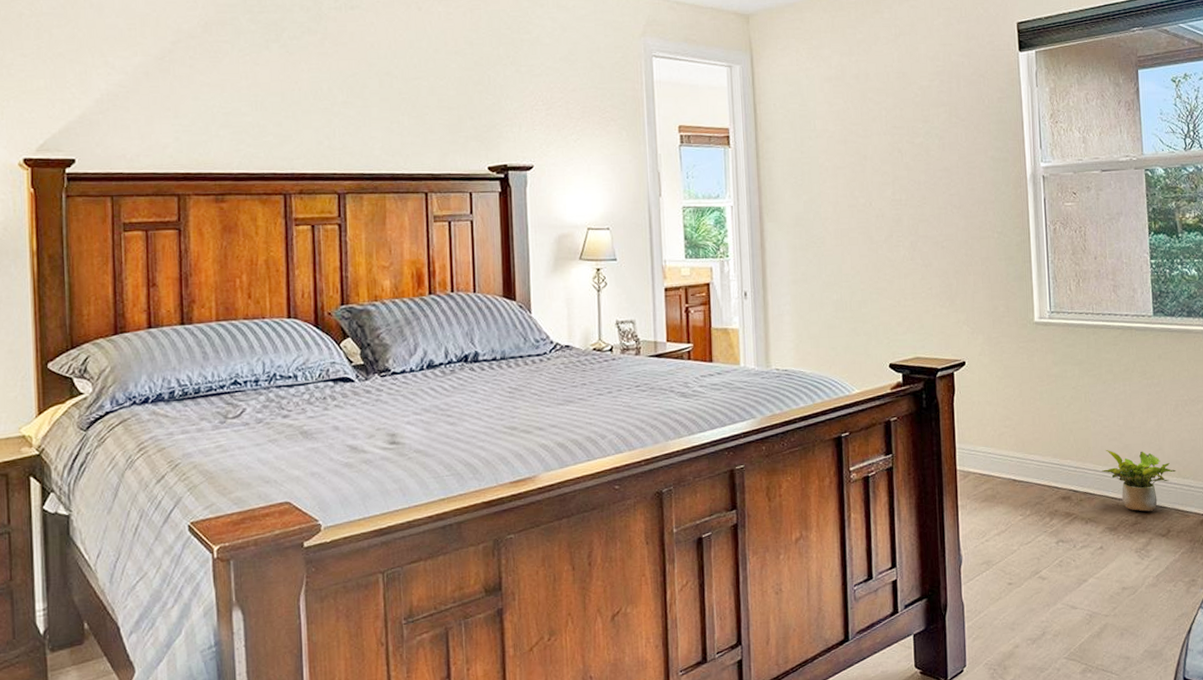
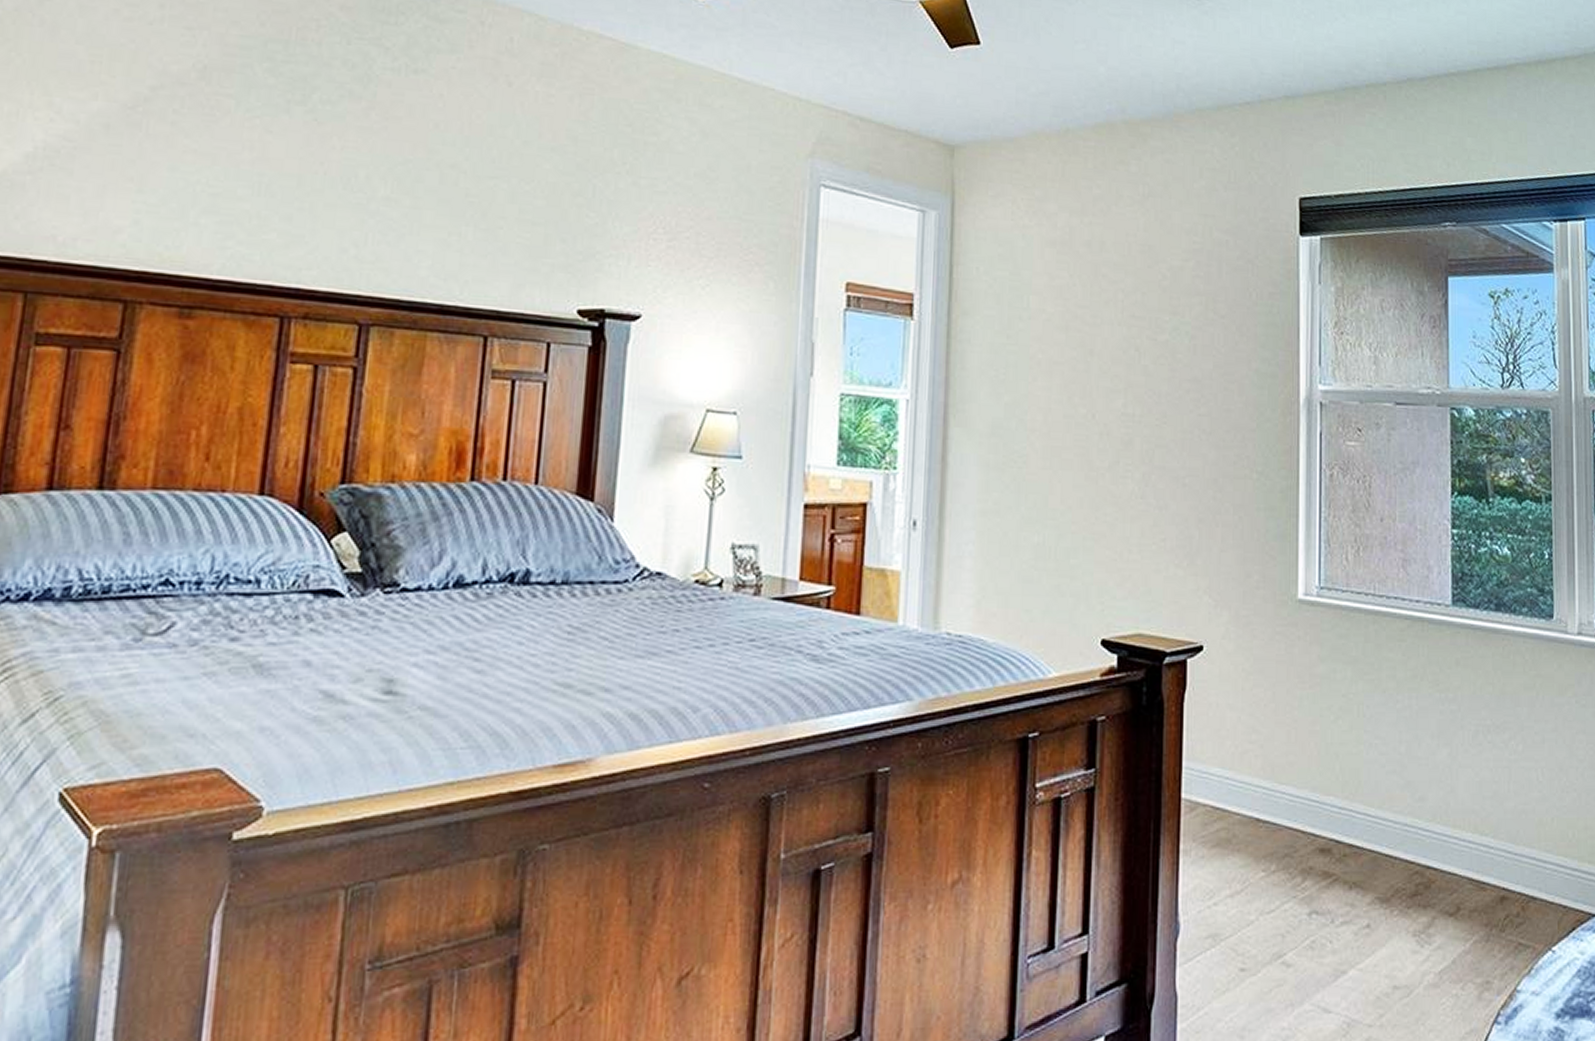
potted plant: present [1102,450,1176,512] -> none [1374,787,1472,878]

